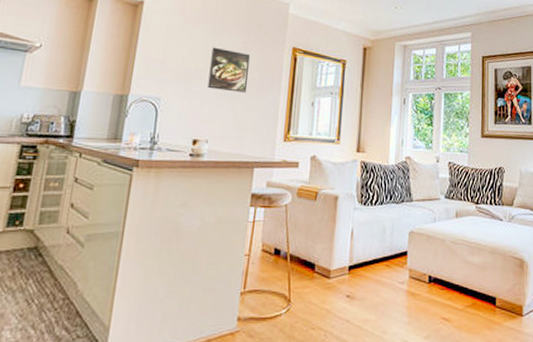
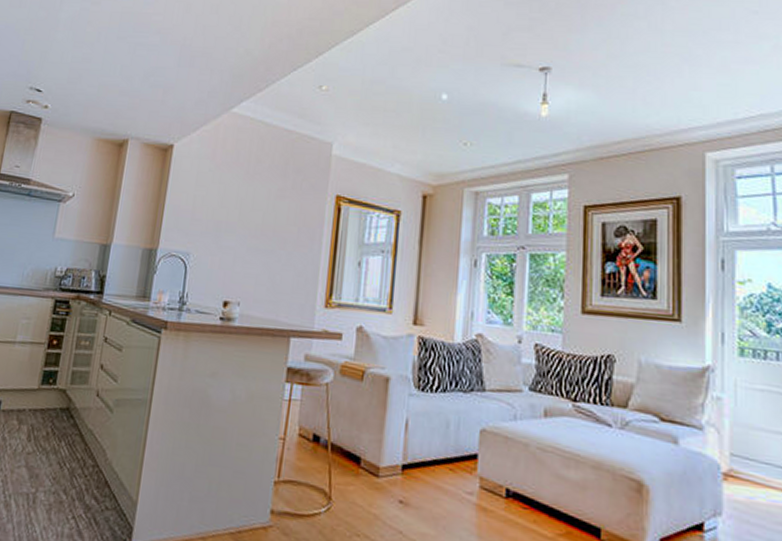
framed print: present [207,47,251,93] -> none [240,195,288,249]

